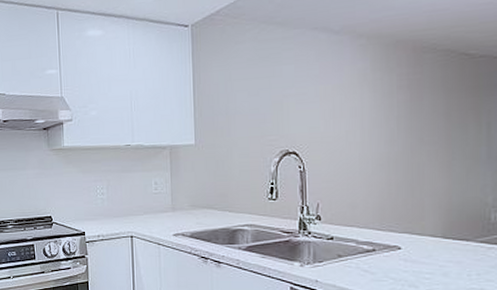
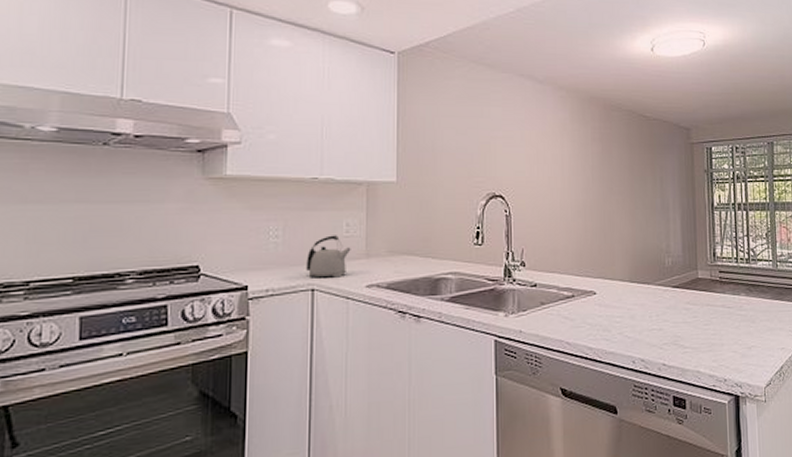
kettle: none [126,192,160,227] -> present [306,235,351,278]

